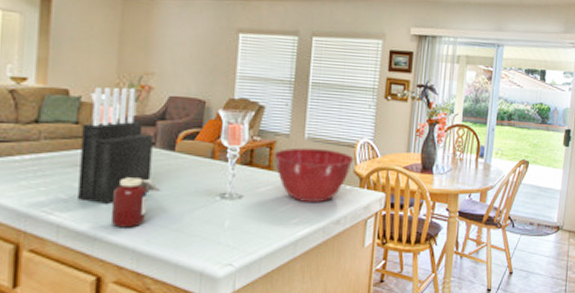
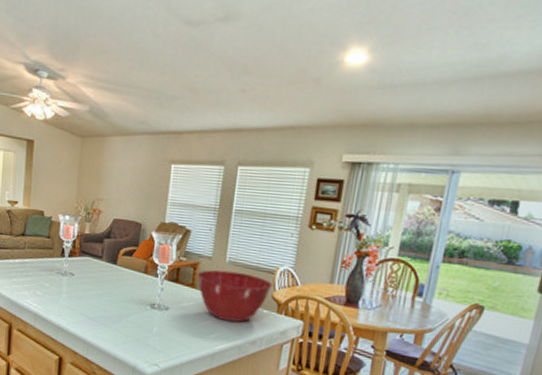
knife block: present [78,87,153,205] -> none [48,210,101,303]
jar: present [110,177,161,228] -> none [69,283,105,323]

